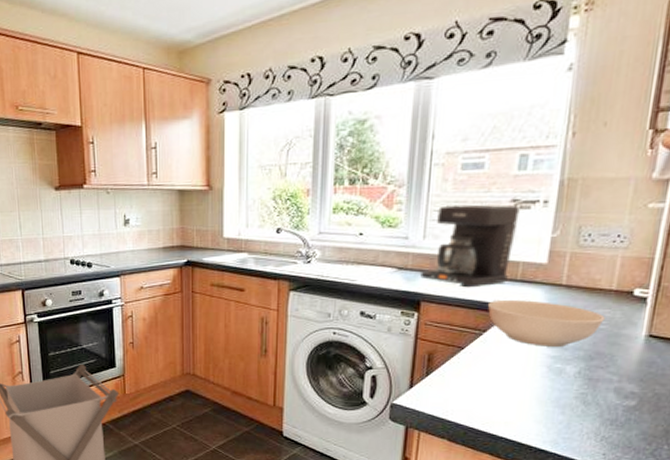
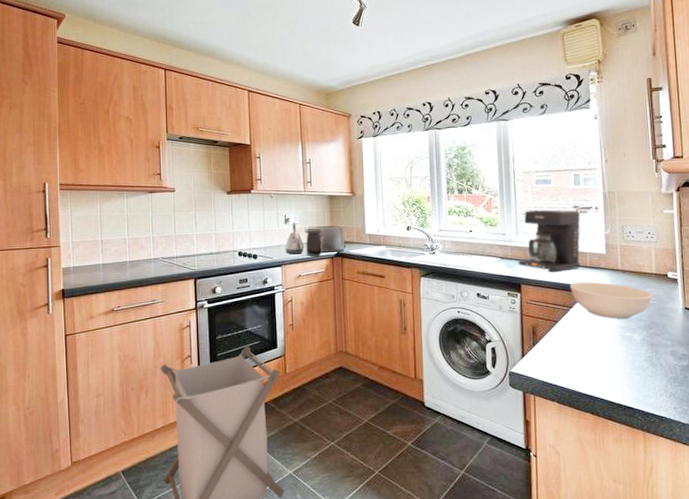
kettle: none [123,223,148,263] -> present [284,222,305,255]
jar: none [147,230,172,265] -> present [304,228,324,256]
toaster: none [153,227,198,261] -> present [308,225,346,253]

